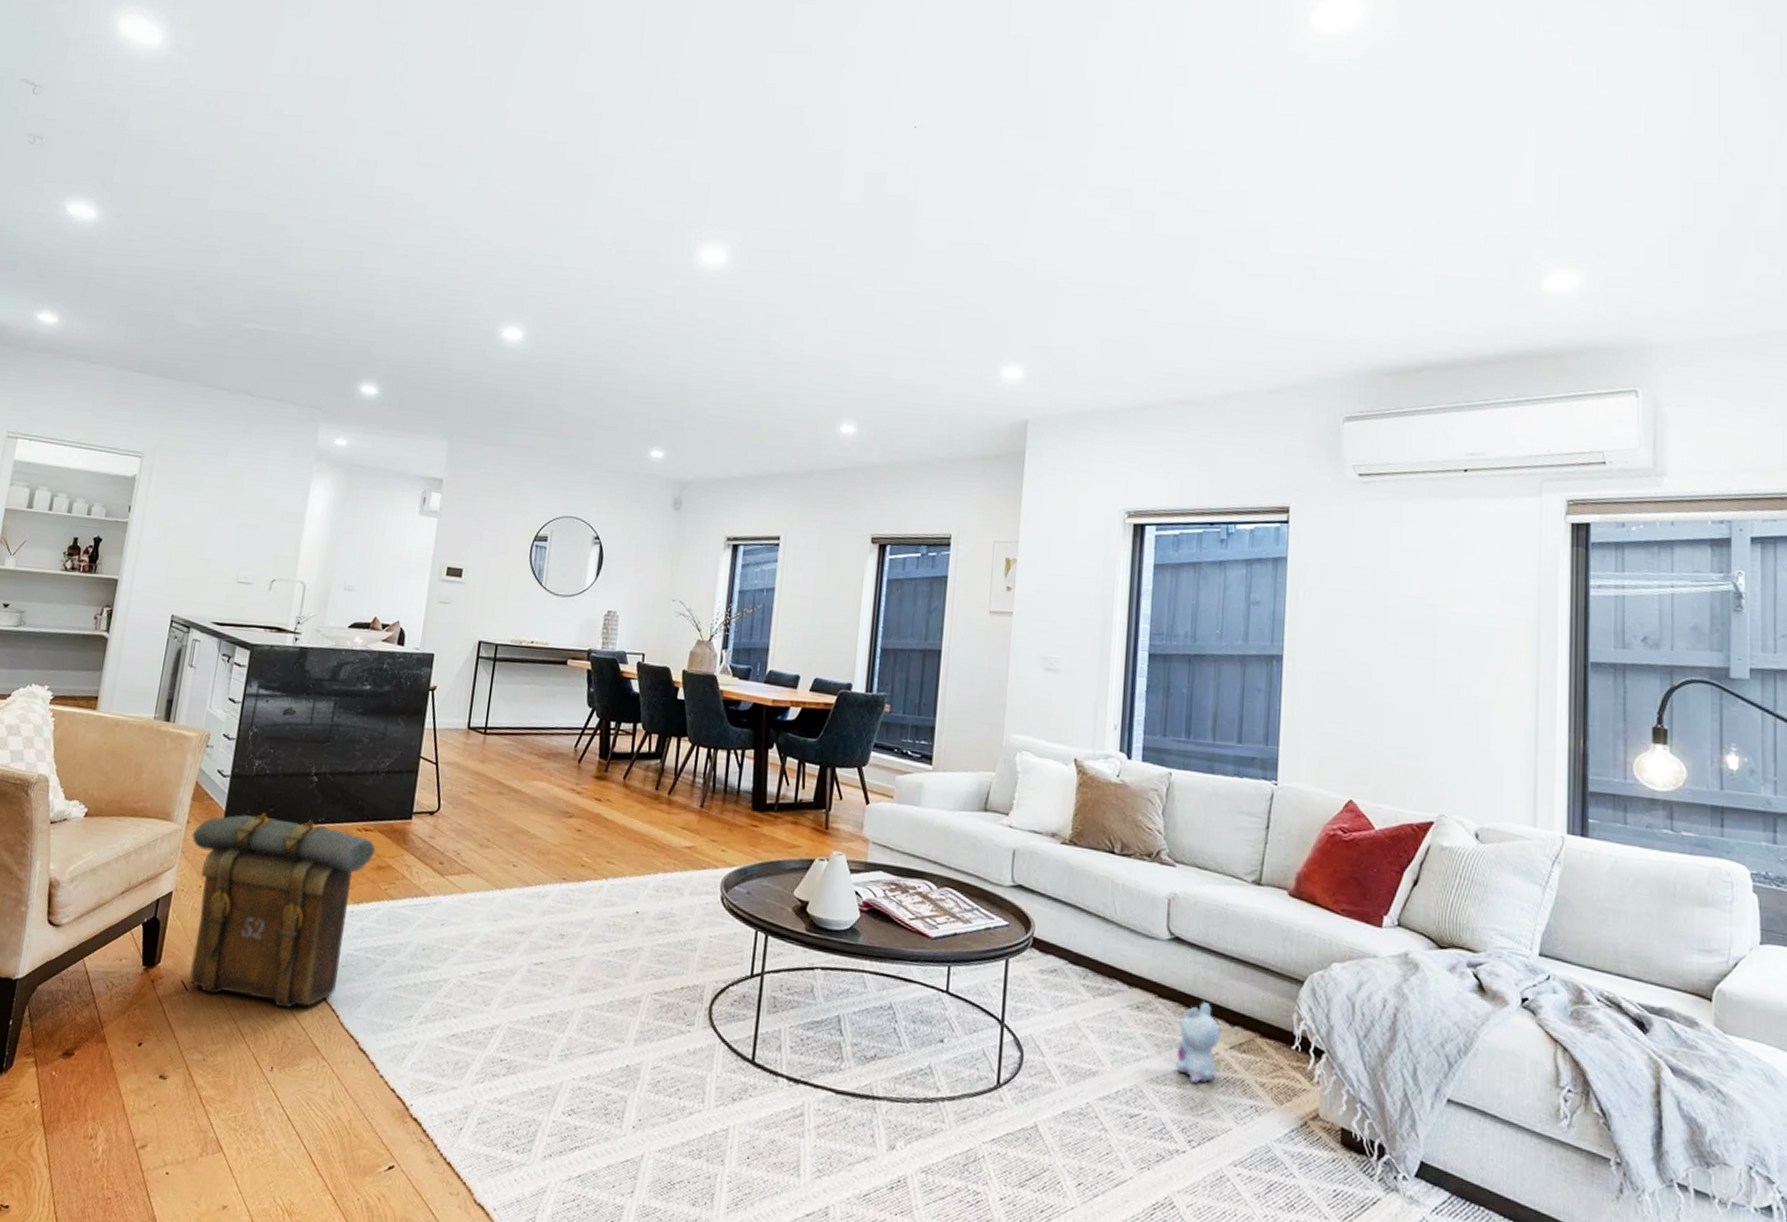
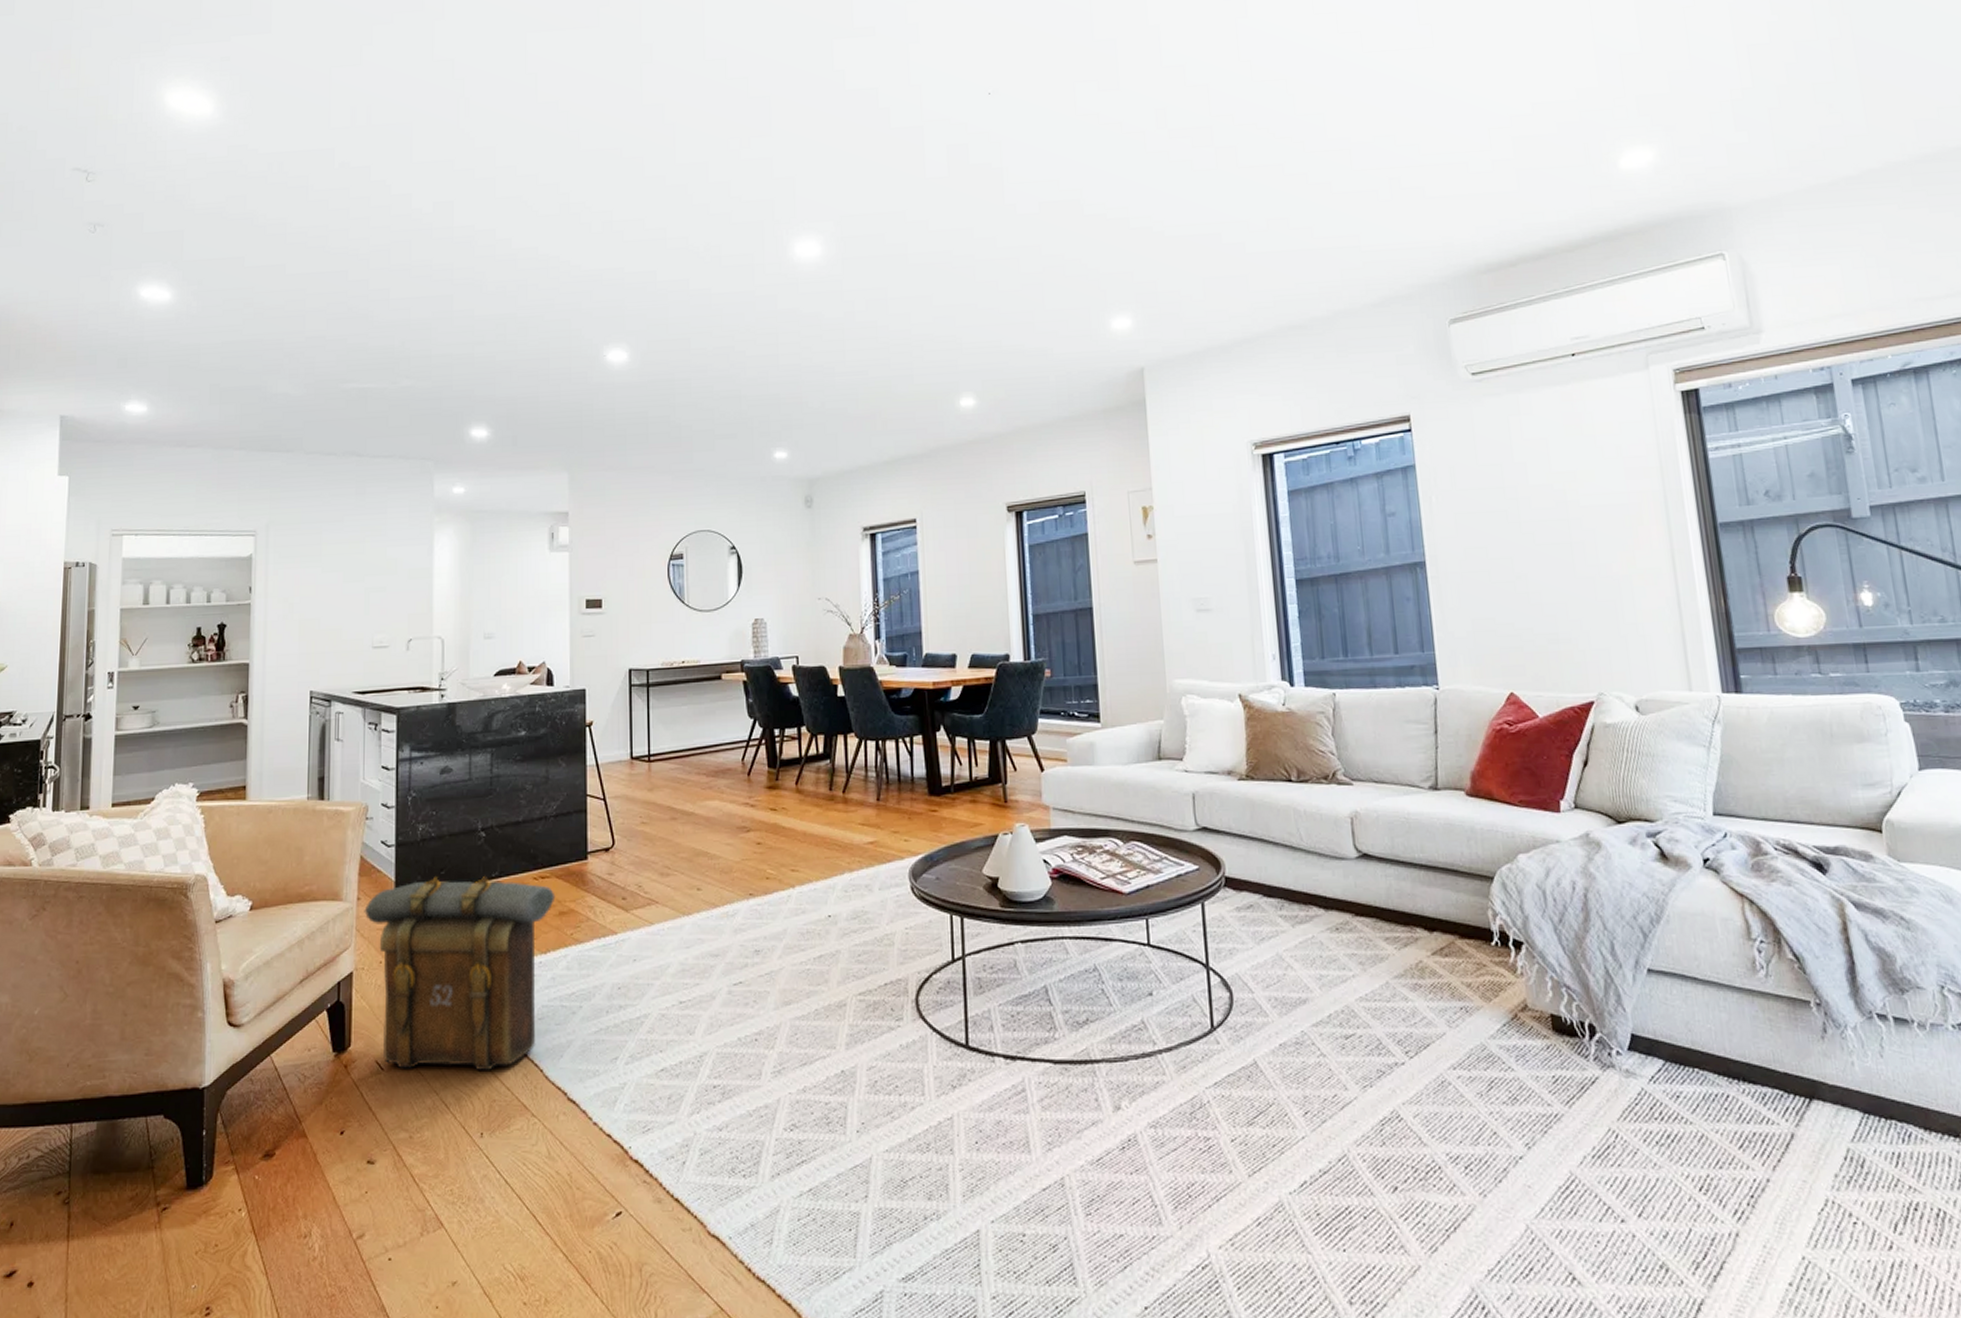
plush toy: present [1174,1002,1221,1083] -> none [1380,913,1422,994]

